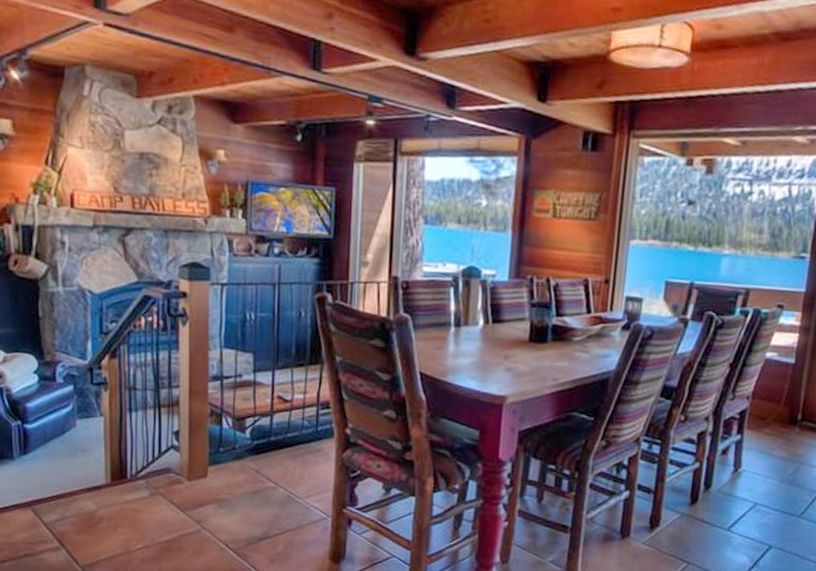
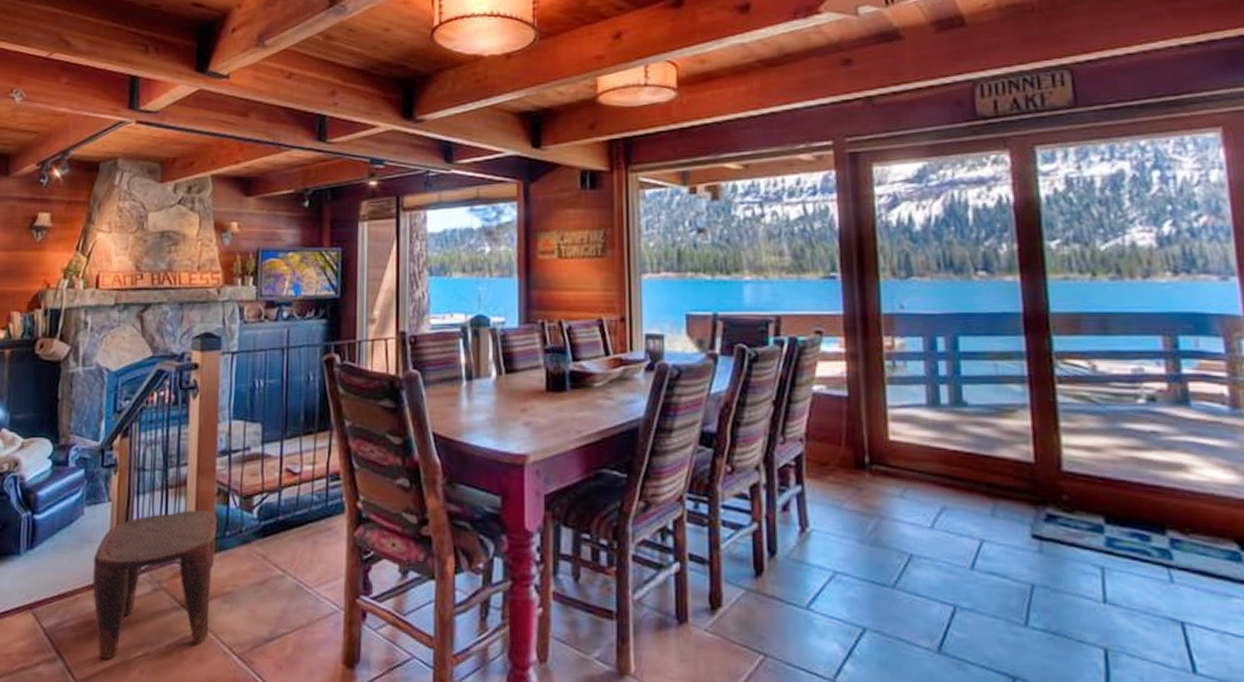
stool: none [89,427,211,551] -> present [92,510,217,660]

